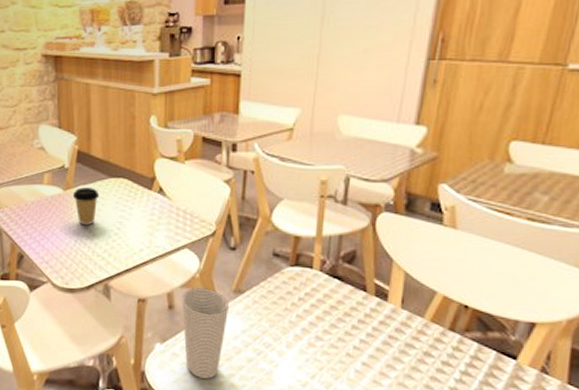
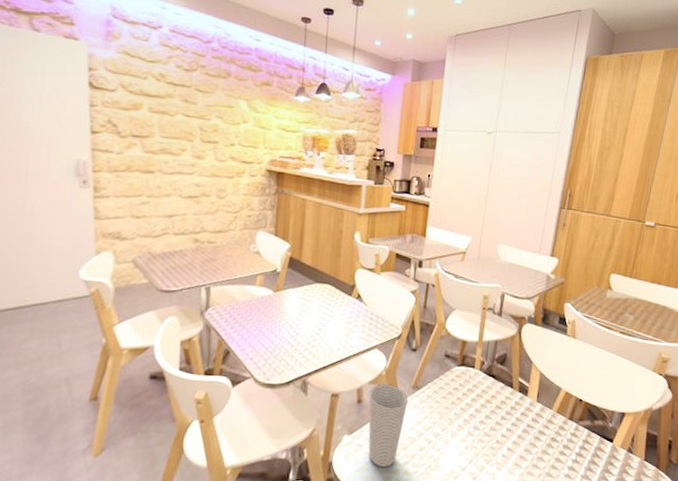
coffee cup: present [72,187,100,226] -> none [281,290,306,325]

